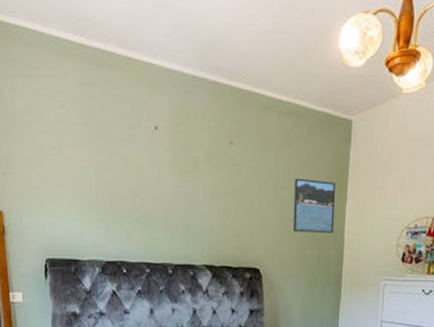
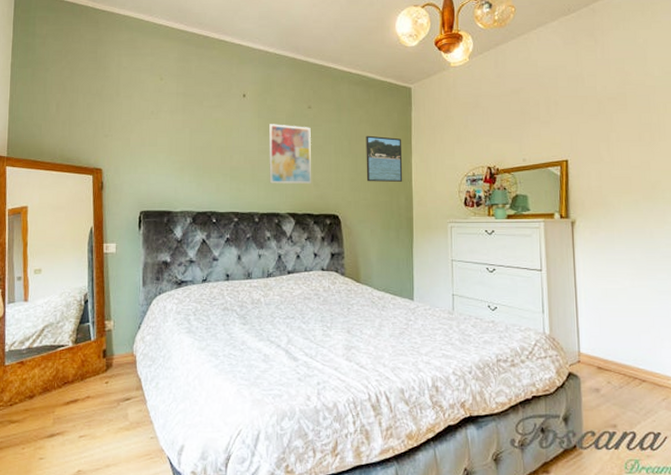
wall art: none [183,162,232,233] -> present [268,124,312,184]

